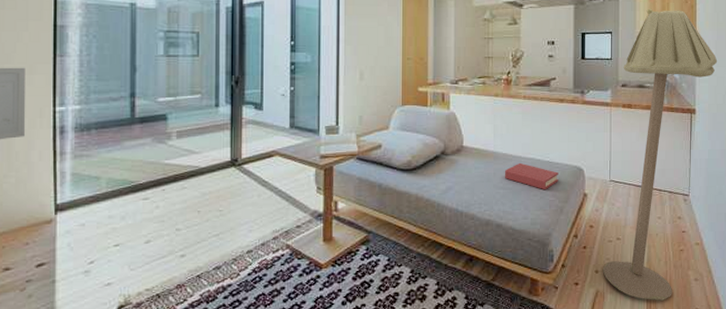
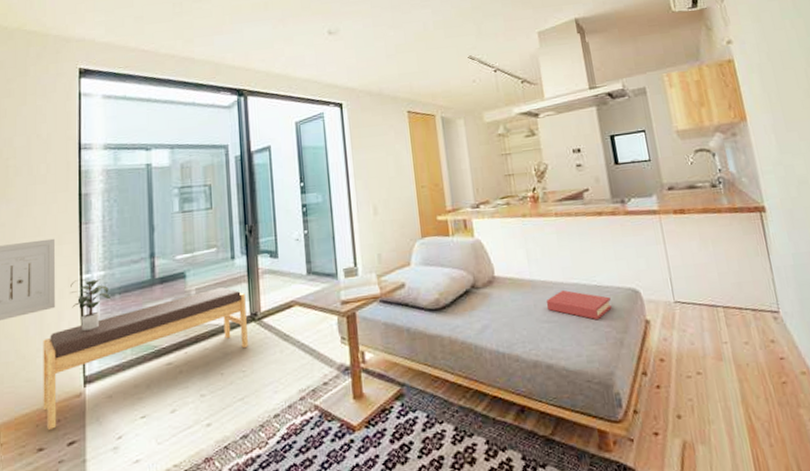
bench: none [10,132,227,251] -> present [43,287,248,430]
potted plant: none [41,111,87,161] -> present [69,278,112,331]
floor lamp: present [603,8,718,301] -> none [665,95,784,452]

